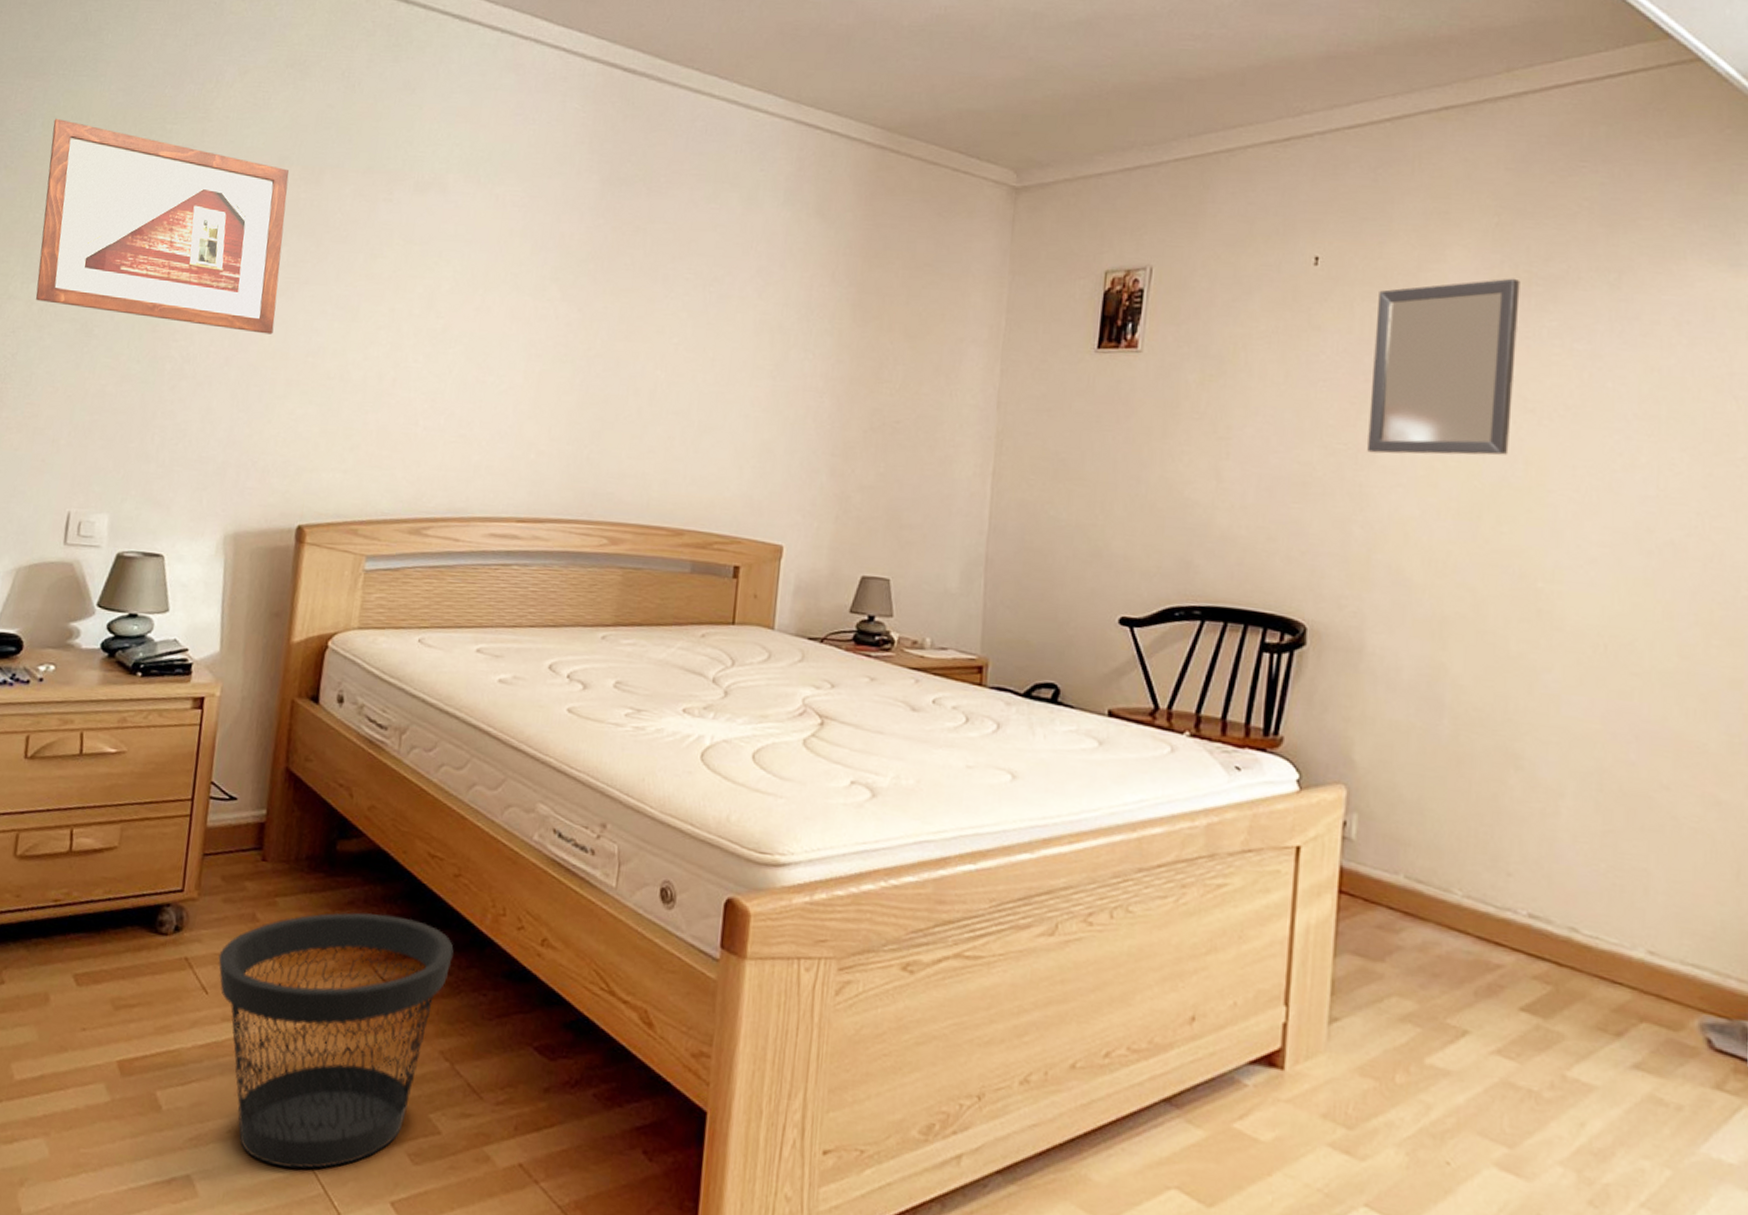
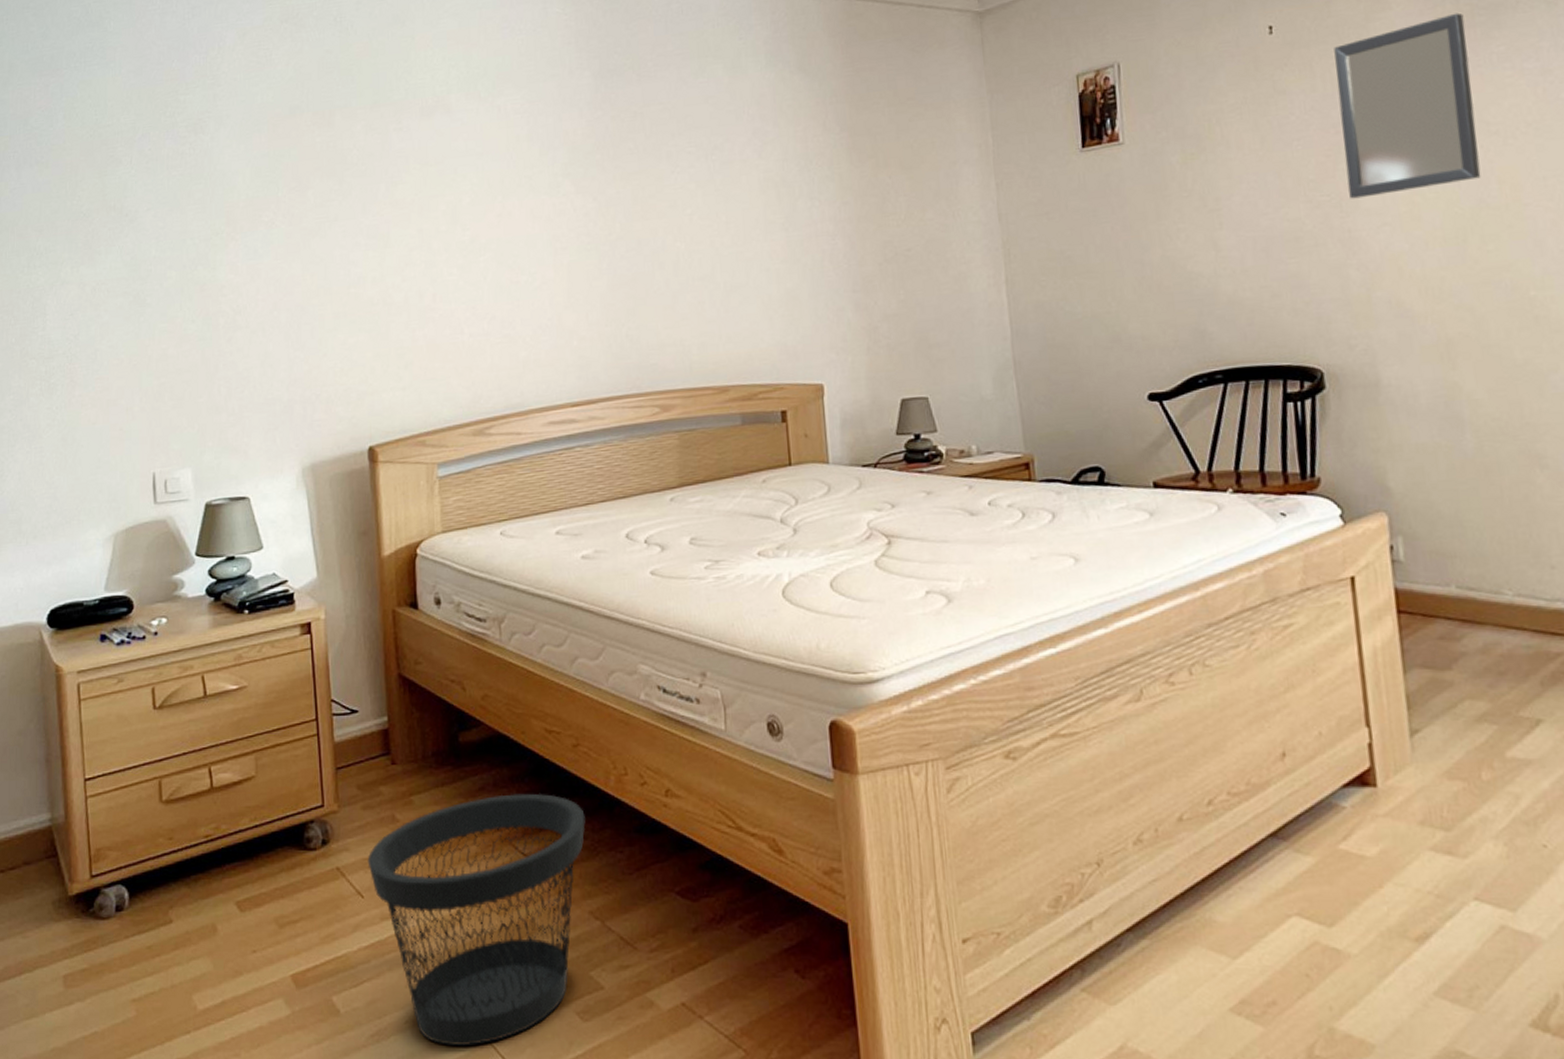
picture frame: present [35,118,289,335] -> none [74,108,313,282]

